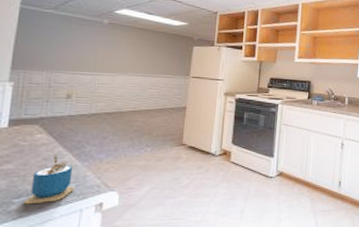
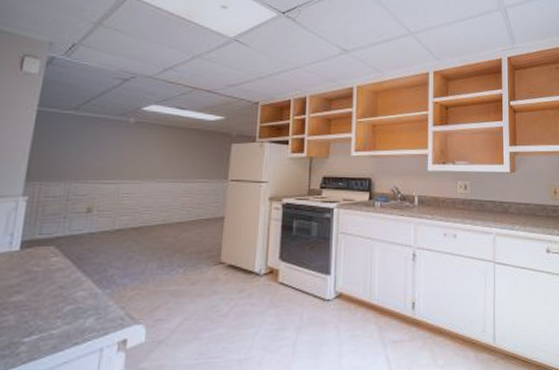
cup: present [23,155,74,205] -> none [34,282,94,345]

